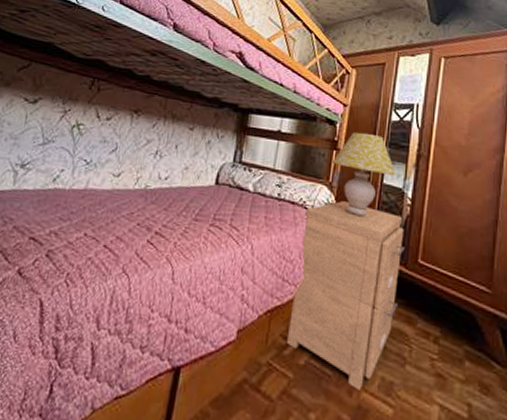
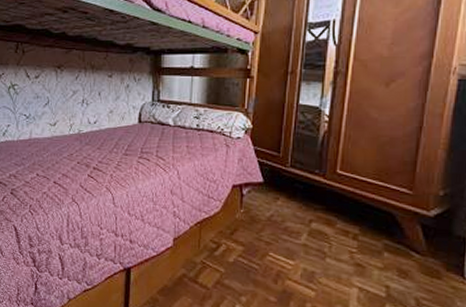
side table: present [286,201,405,390] -> none [216,125,323,279]
table lamp: present [331,132,397,216] -> none [246,58,313,136]

